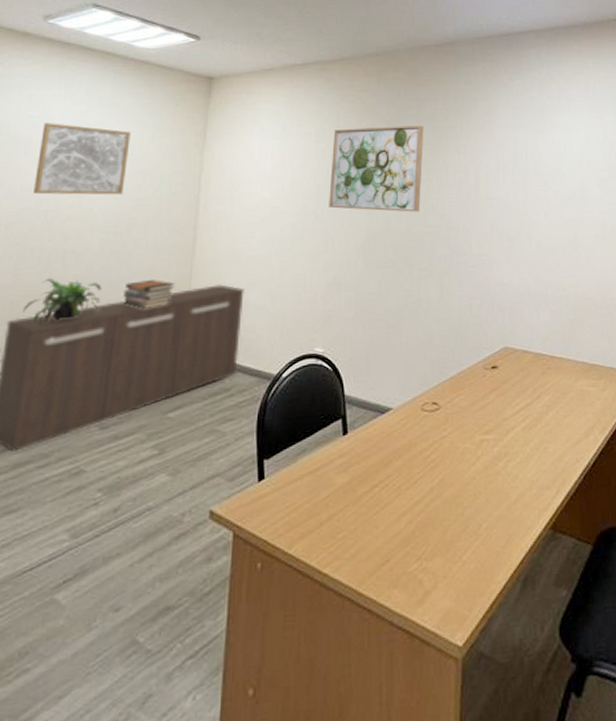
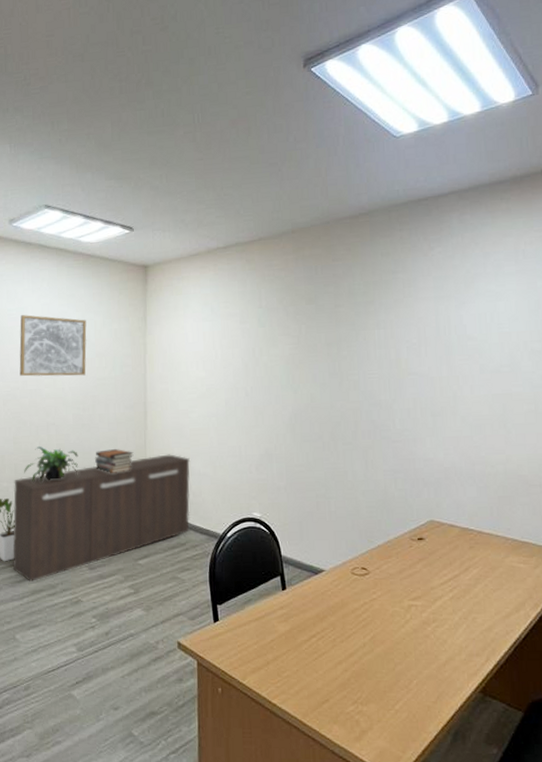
wall art: present [329,125,424,212] -> none [256,301,343,389]

